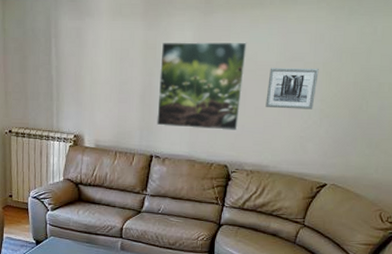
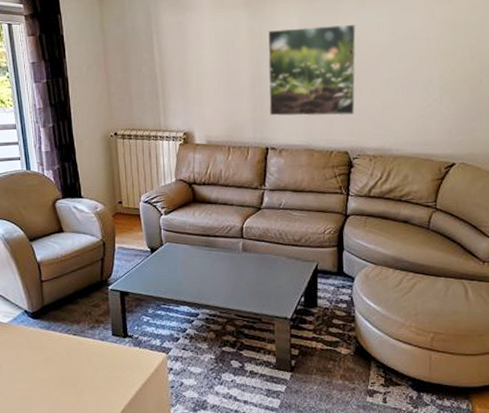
wall art: present [265,67,319,110] -> none [381,44,433,89]

